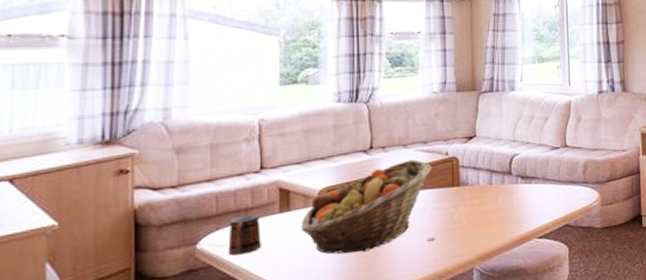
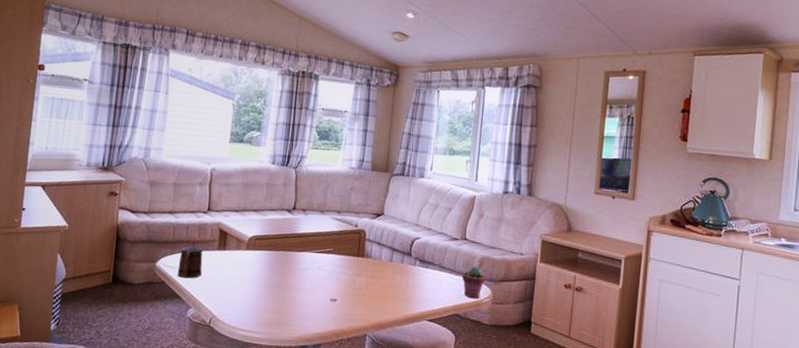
fruit basket: present [301,159,433,254] -> none [232,225,343,298]
potted succulent: none [568,171,592,206] -> present [462,266,486,299]

